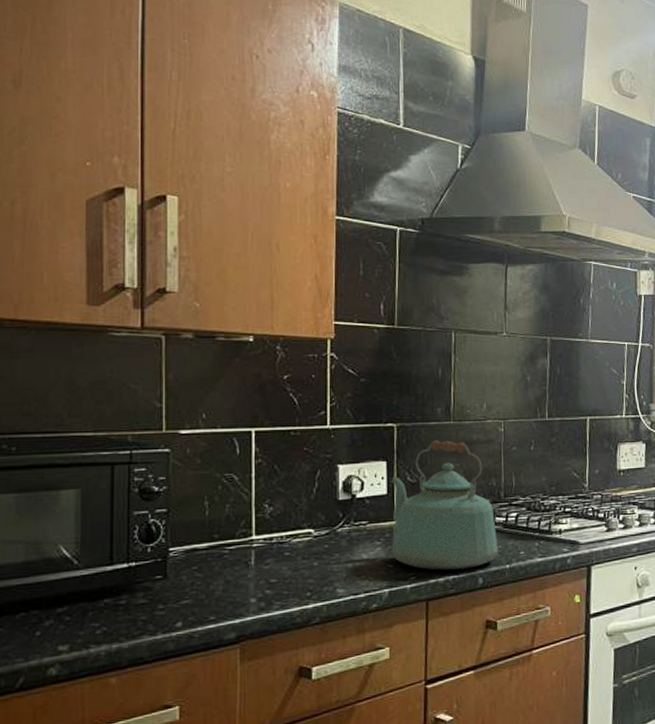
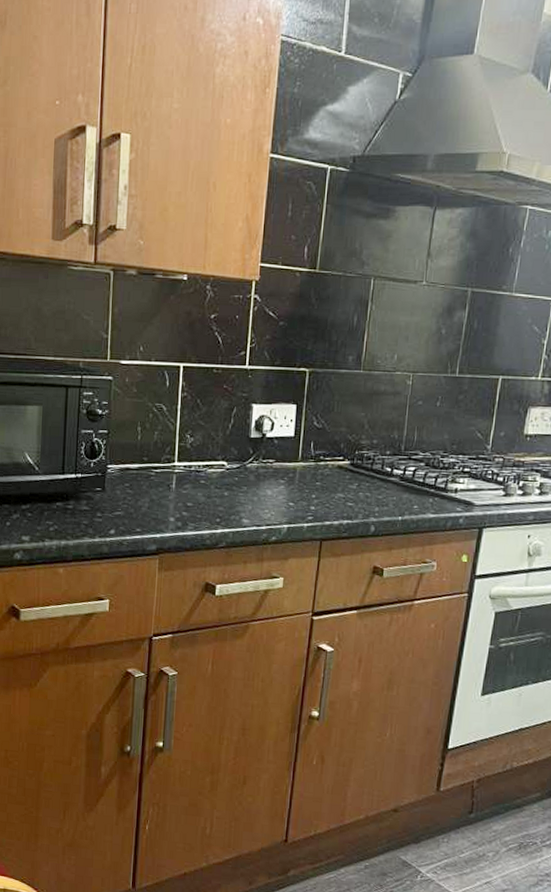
kettle: present [391,440,499,570] -> none [293,388,393,516]

